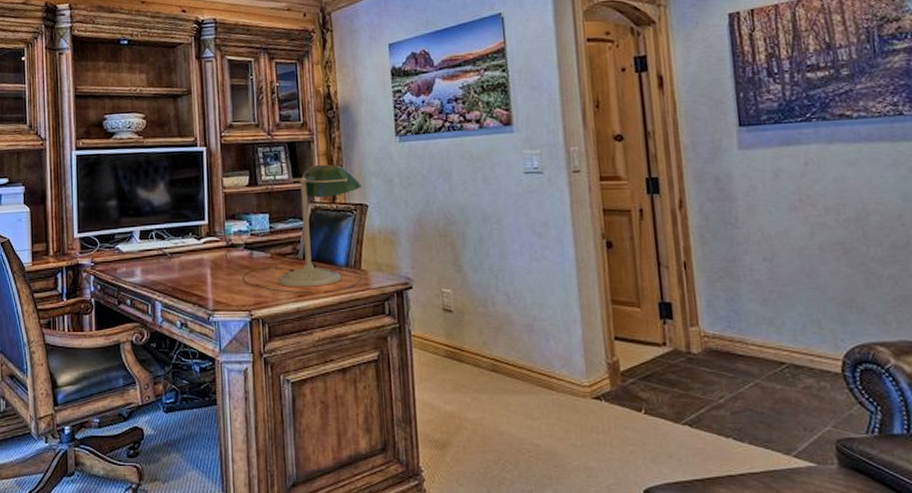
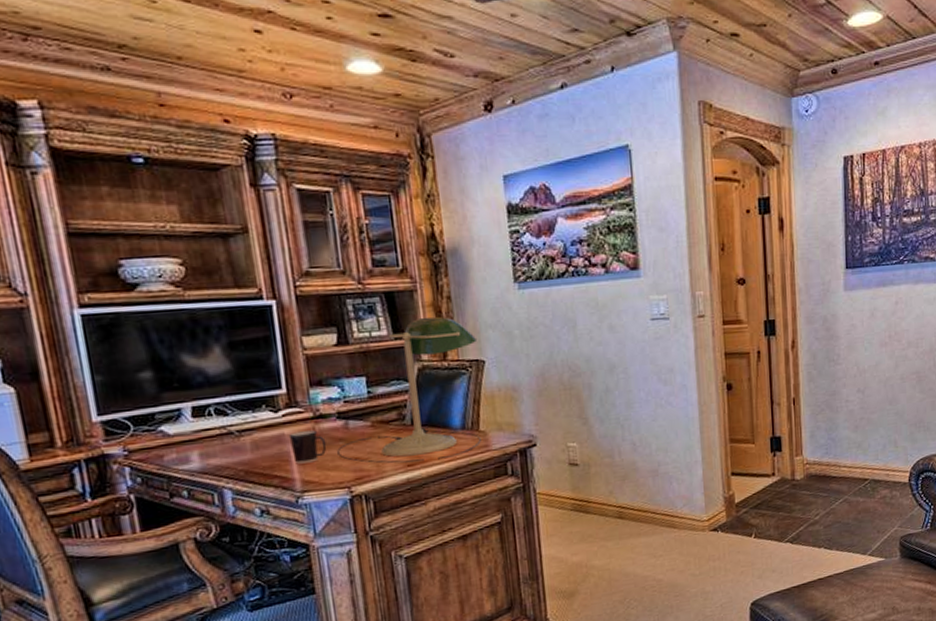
mug: none [206,257,235,286] -> present [288,430,327,464]

